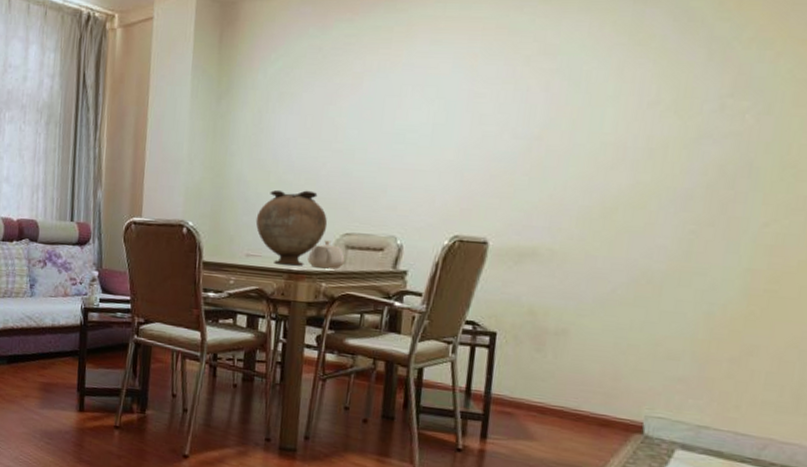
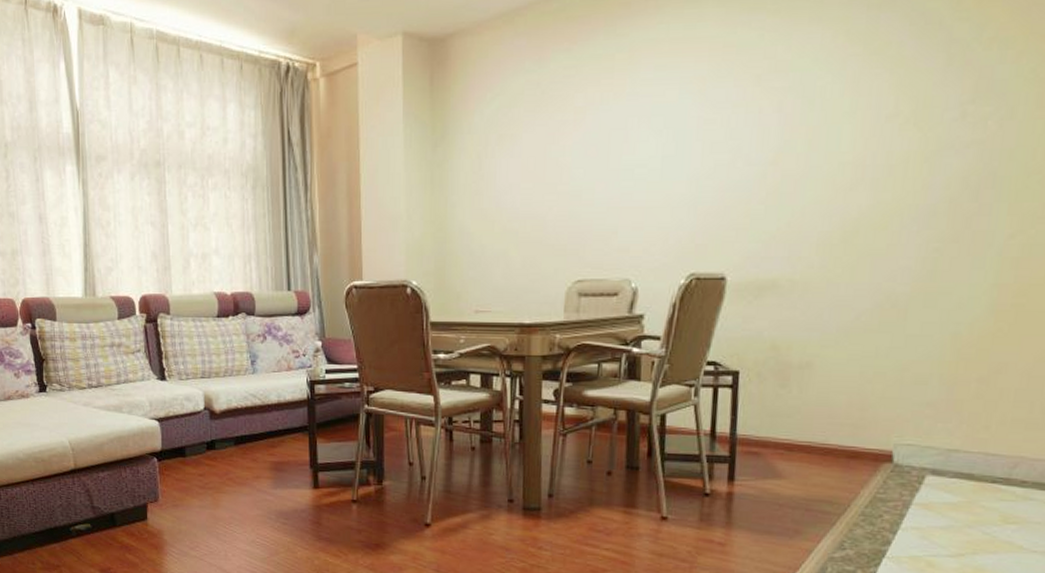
vase: present [255,189,328,267] -> none [482,238,558,320]
teapot: present [307,240,345,270] -> none [539,289,578,319]

